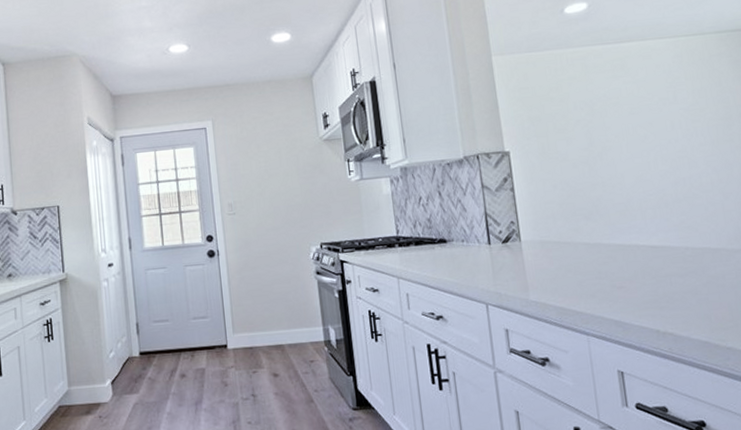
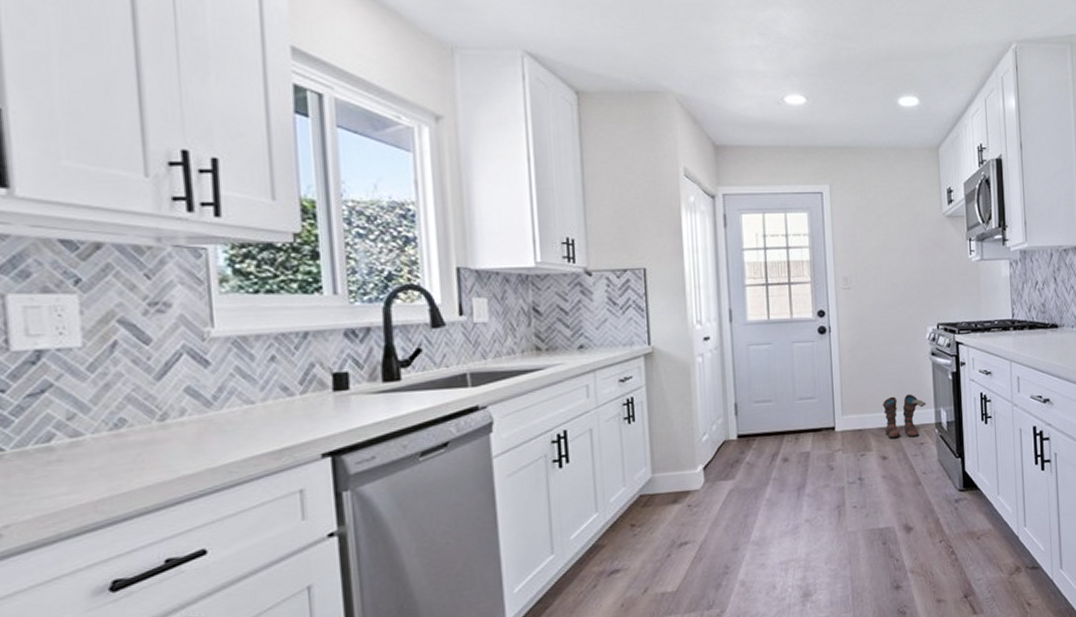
boots: none [271,312,314,356] -> present [882,394,927,438]

